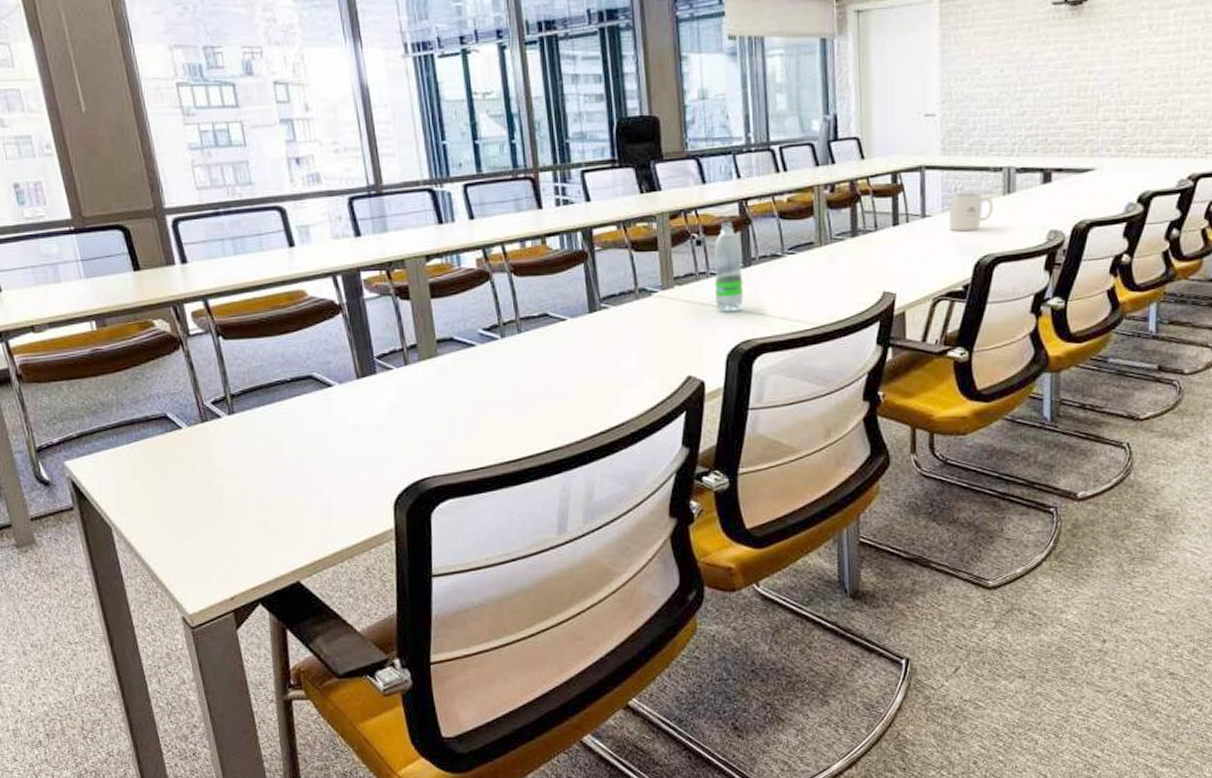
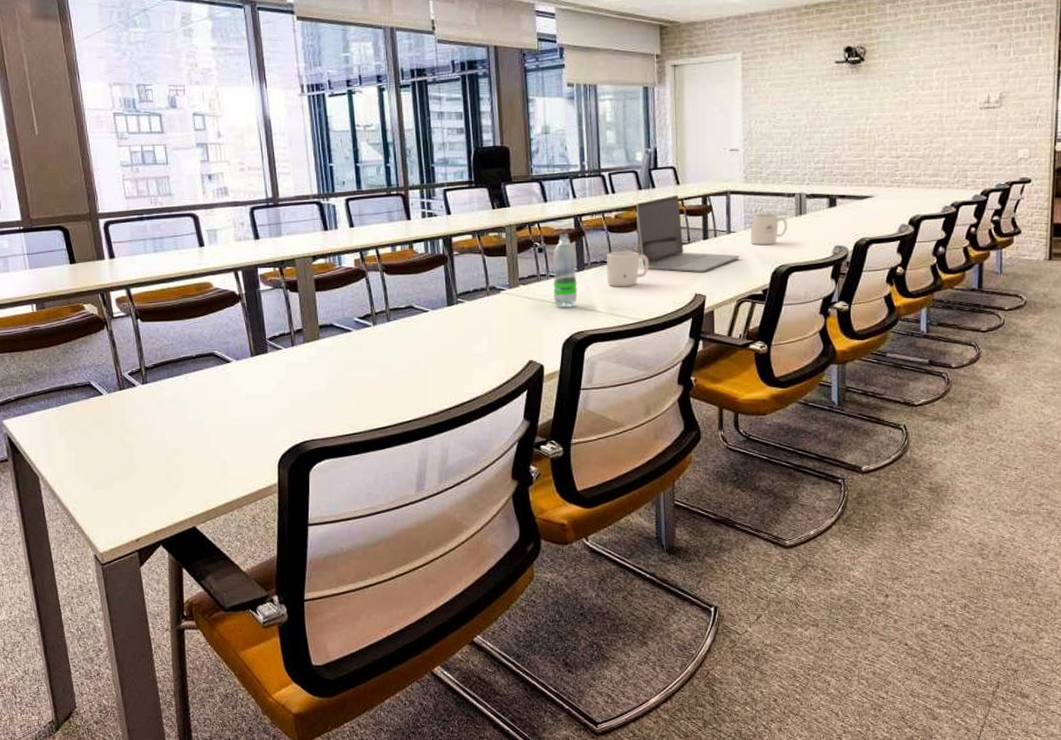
mug: none [778,241,829,286] -> present [607,250,649,287]
laptop: none [813,171,936,266] -> present [636,195,740,273]

